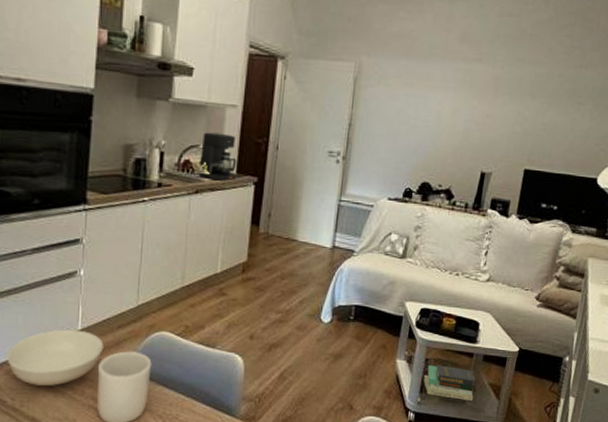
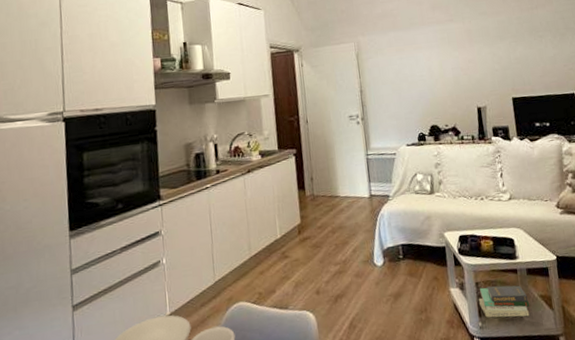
coffee maker: present [198,132,237,182] -> none [246,119,279,159]

